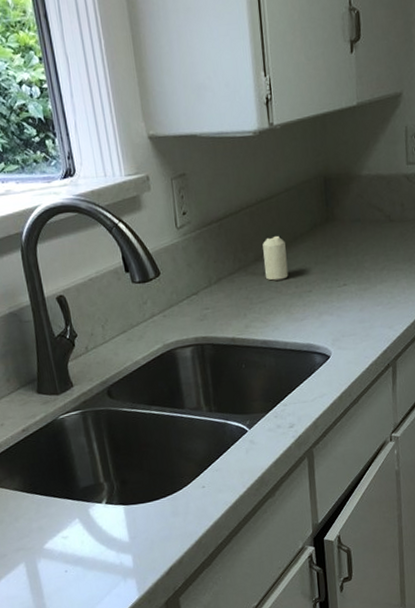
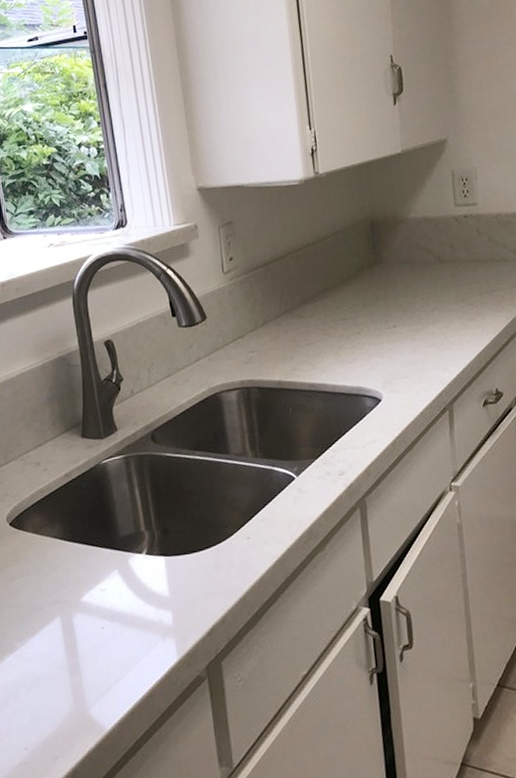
candle: present [262,235,289,281] -> none [309,278,336,323]

